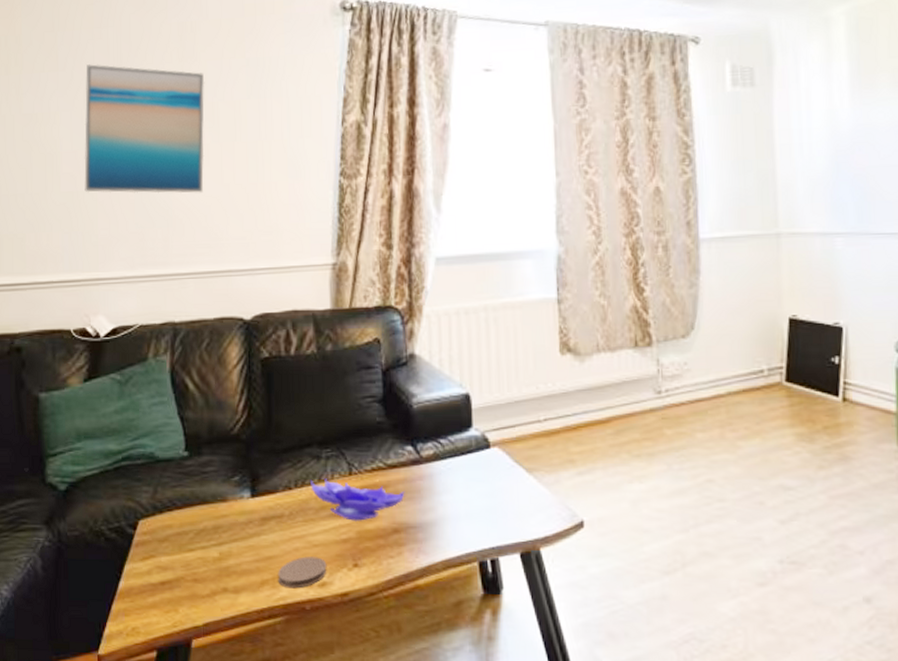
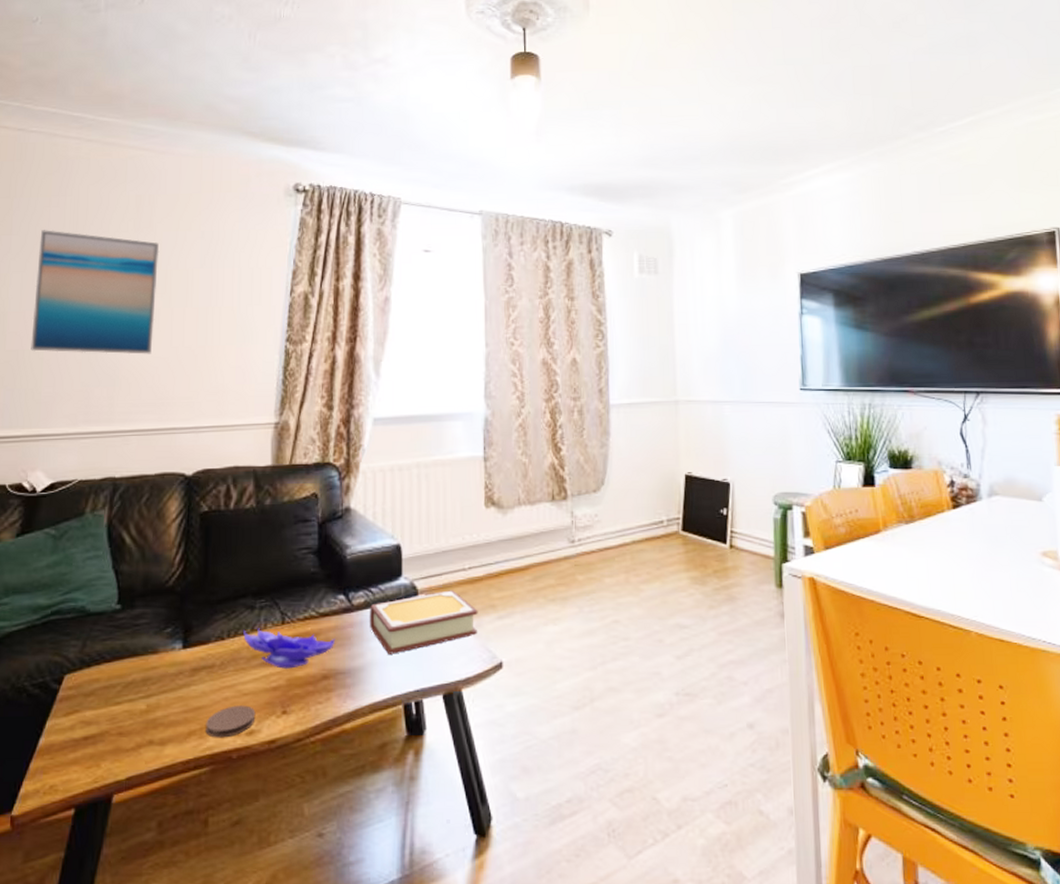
book: none [439,443,556,509] -> present [369,590,478,654]

